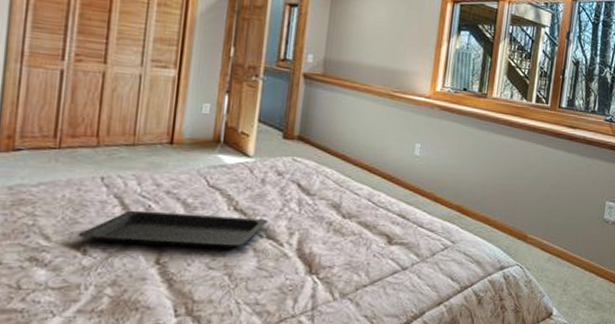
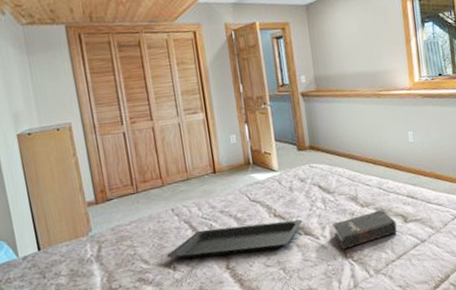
hardback book: none [302,224,379,263] -> present [332,209,397,249]

